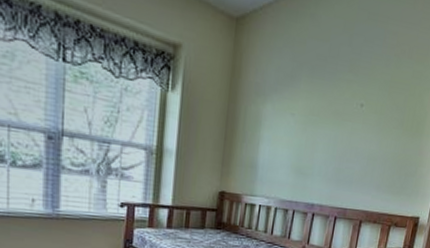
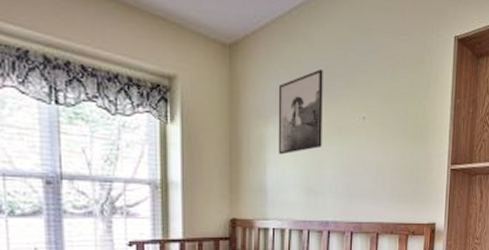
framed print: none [272,50,327,134] -> present [278,68,323,155]

